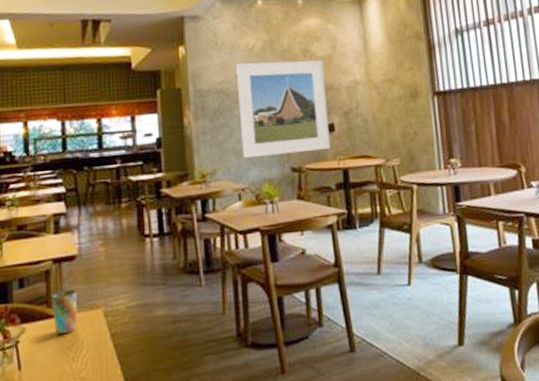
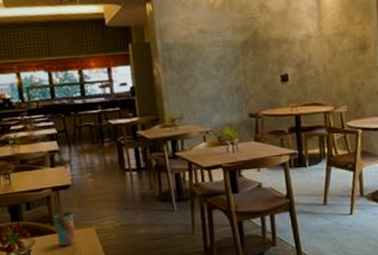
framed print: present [236,60,331,158] -> none [198,15,285,105]

